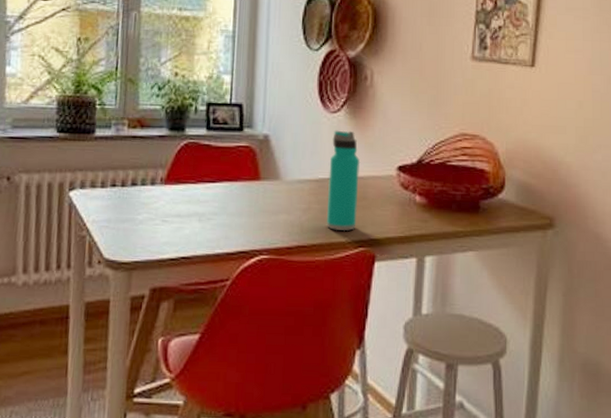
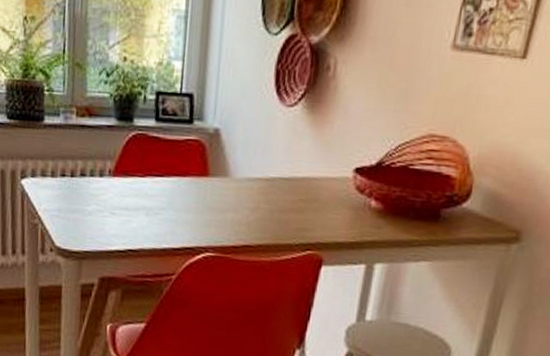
water bottle: present [326,130,361,232] -> none [274,126,315,234]

